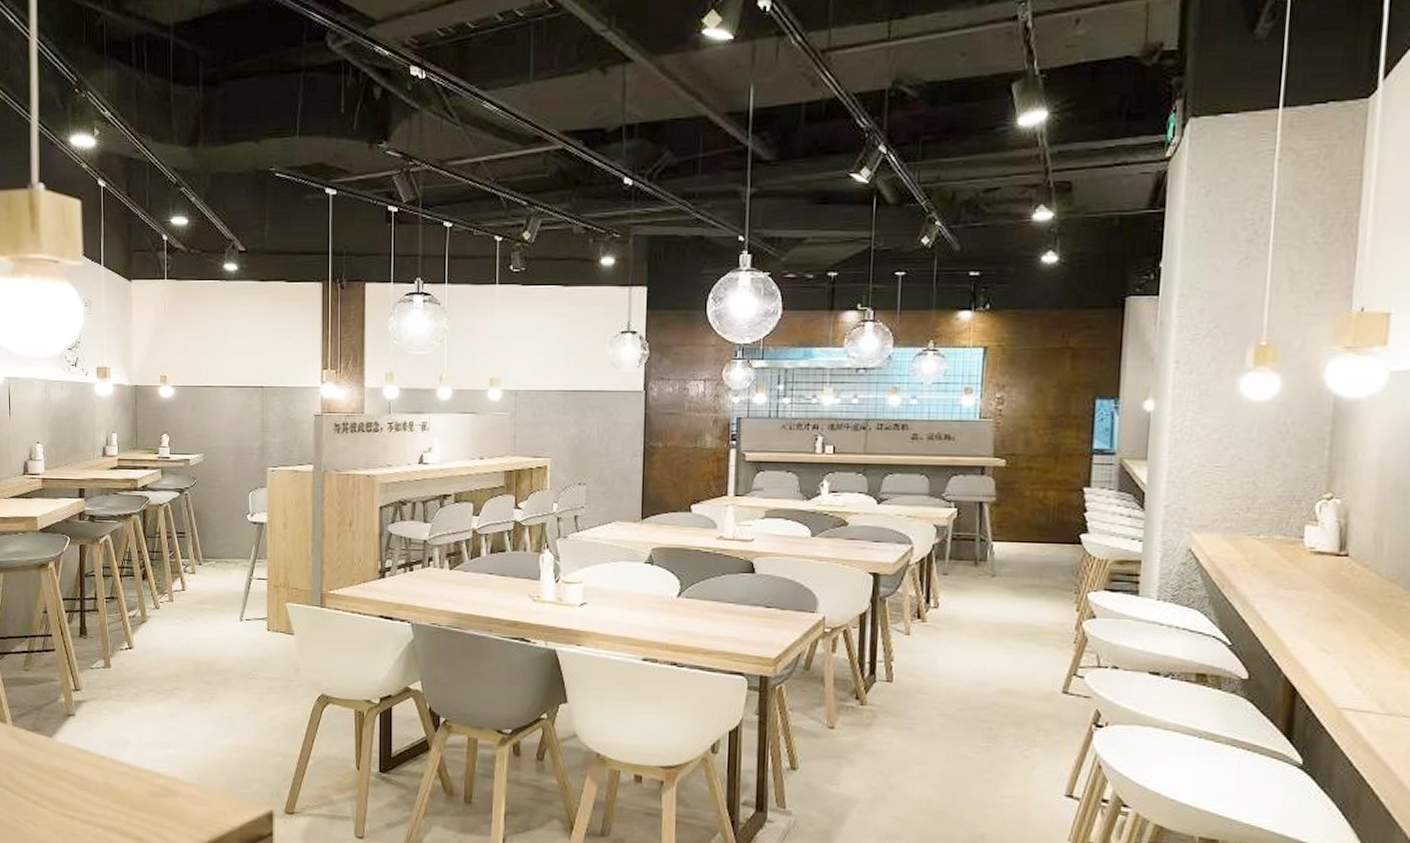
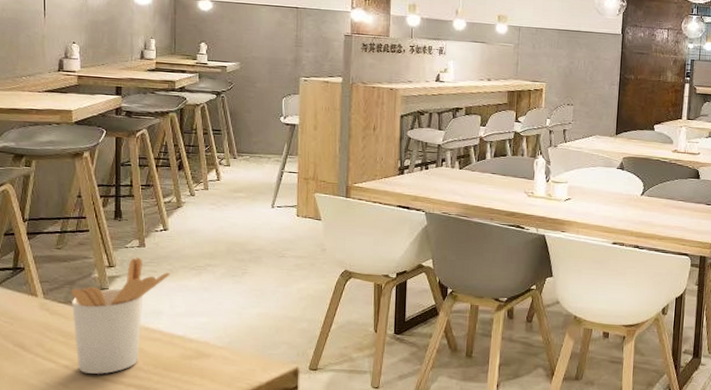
utensil holder: none [38,680,137,812] -> present [71,257,171,374]

